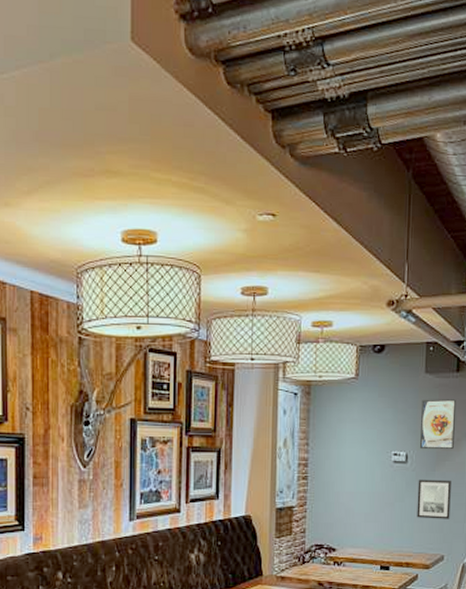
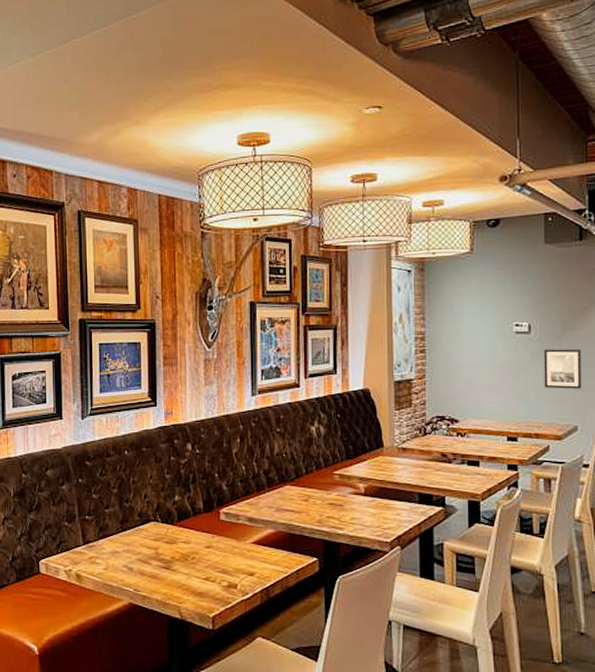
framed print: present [420,399,457,450] -> none [543,268,582,319]

